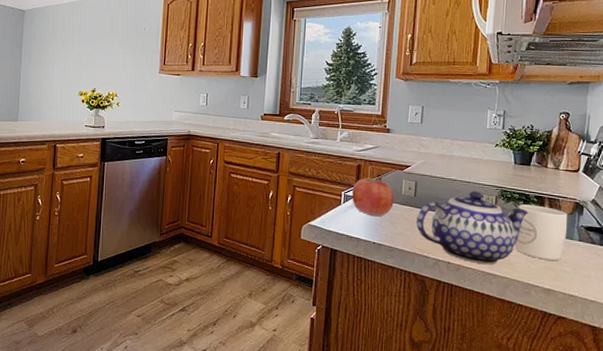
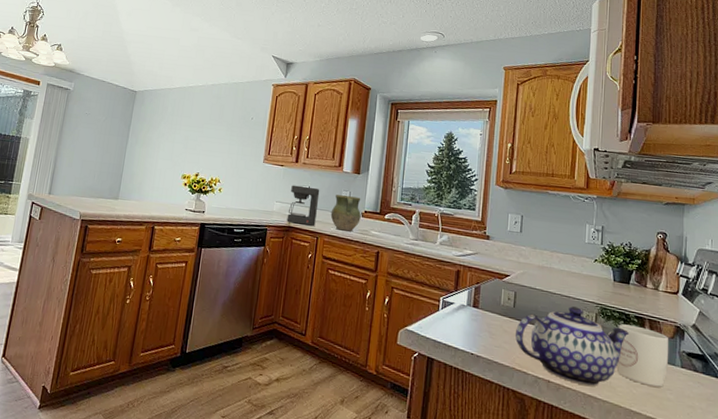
coffee maker: none [186,93,218,133] -> present [287,185,320,227]
ceramic jug: none [230,100,260,135] -> present [330,195,361,232]
fruit: present [352,176,395,216] -> none [450,283,494,326]

